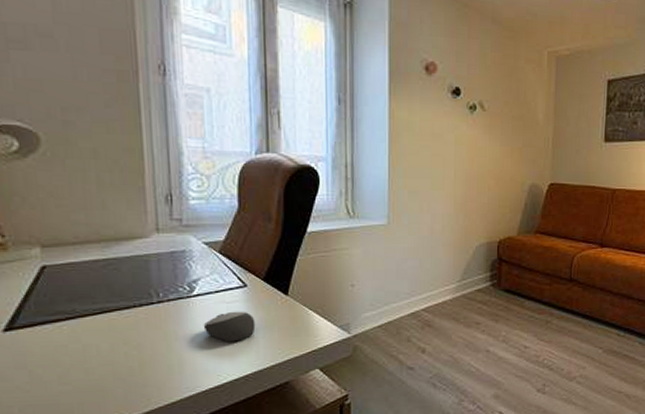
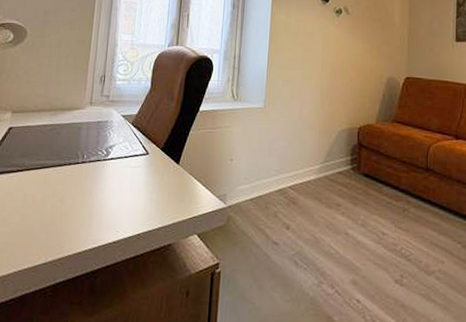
computer mouse: present [203,311,256,342] -> none [111,175,151,203]

